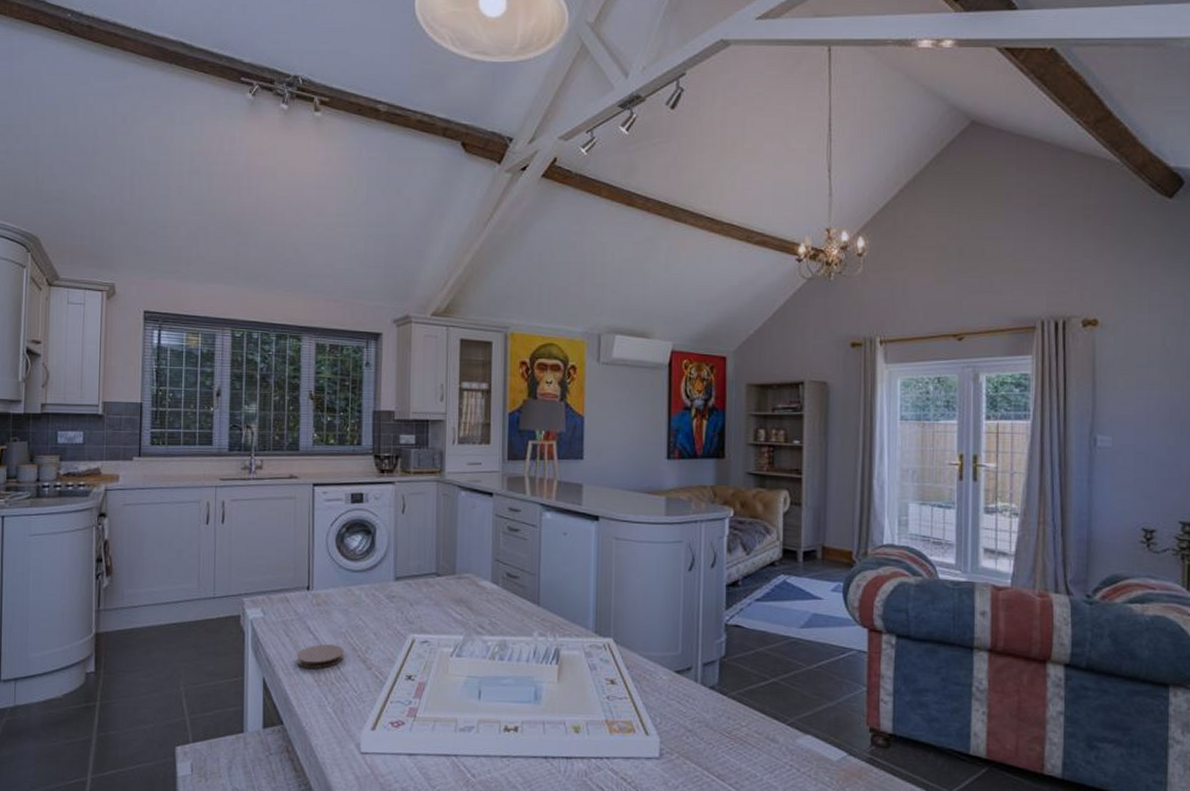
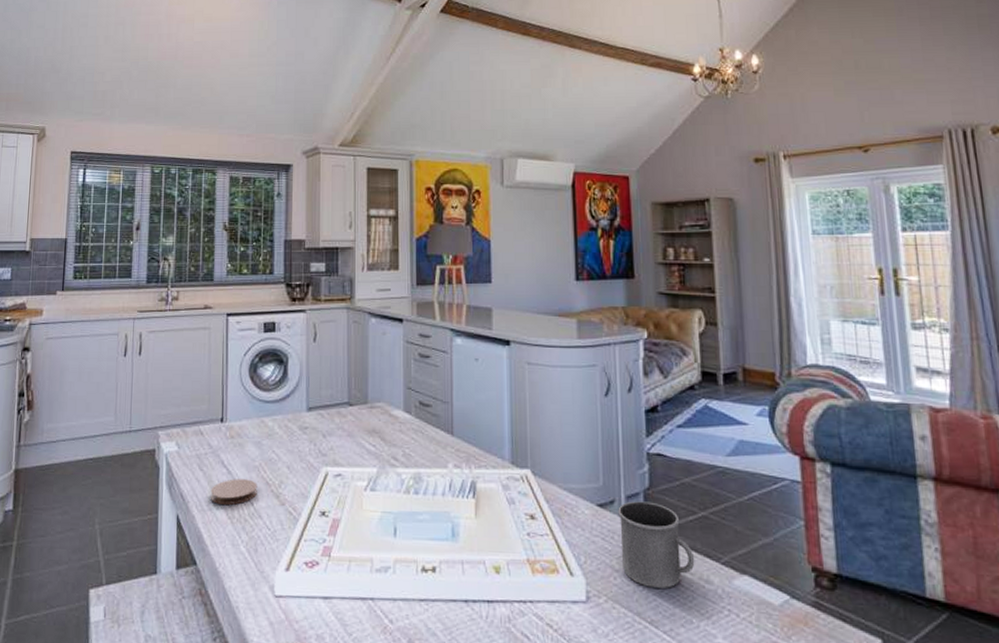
mug: none [694,668,763,746] -> present [618,501,695,588]

